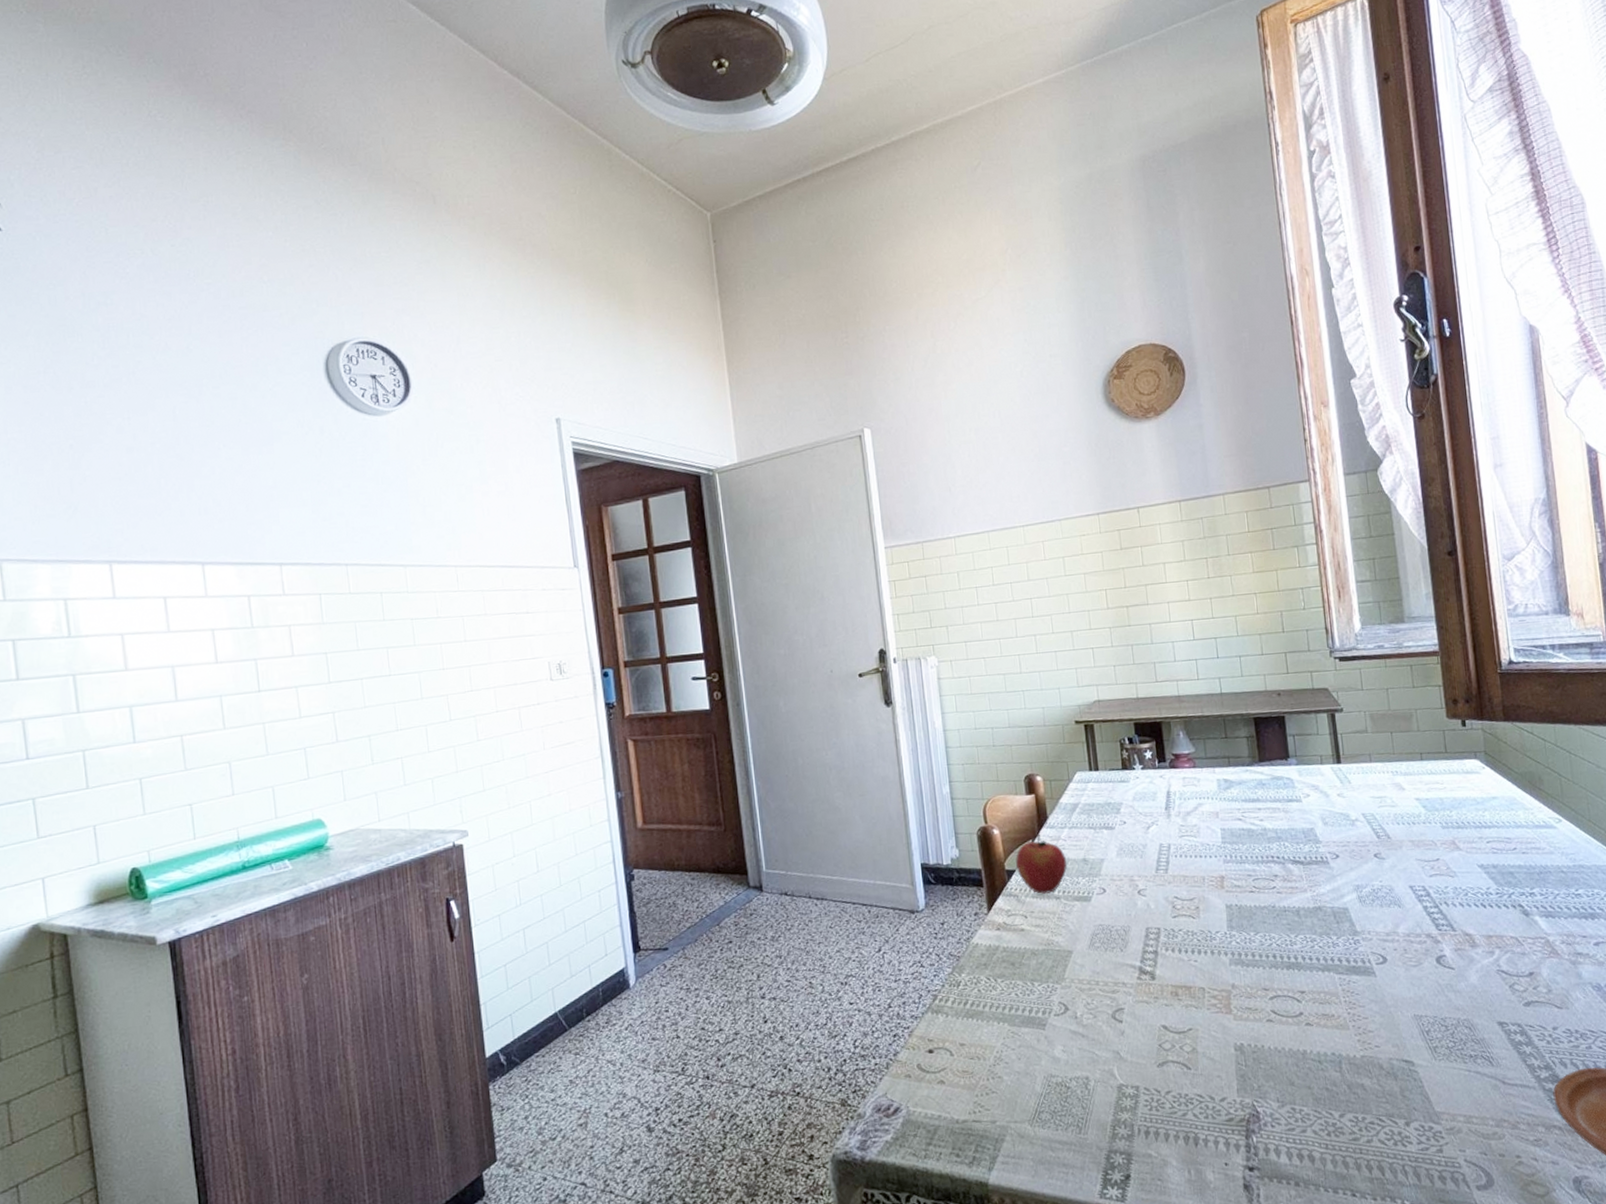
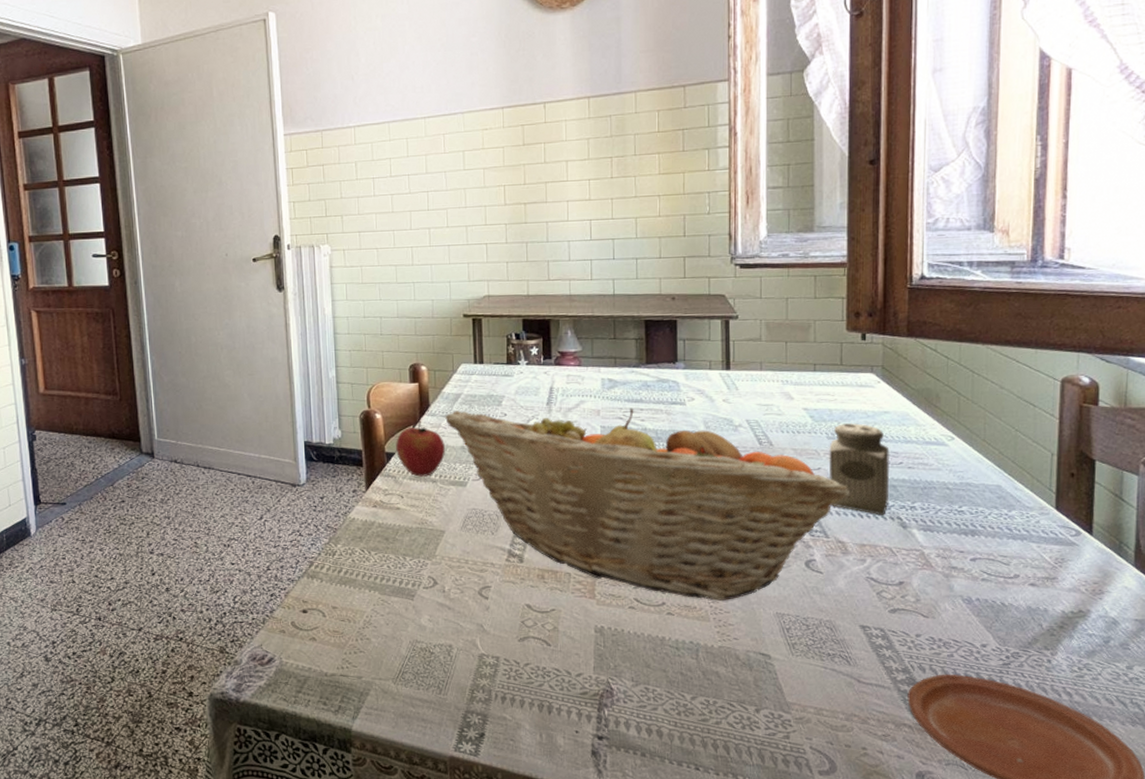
fruit basket: none [1063,807,1471,1007] -> present [444,407,851,601]
salt shaker: none [1444,810,1508,904] -> present [829,422,890,515]

